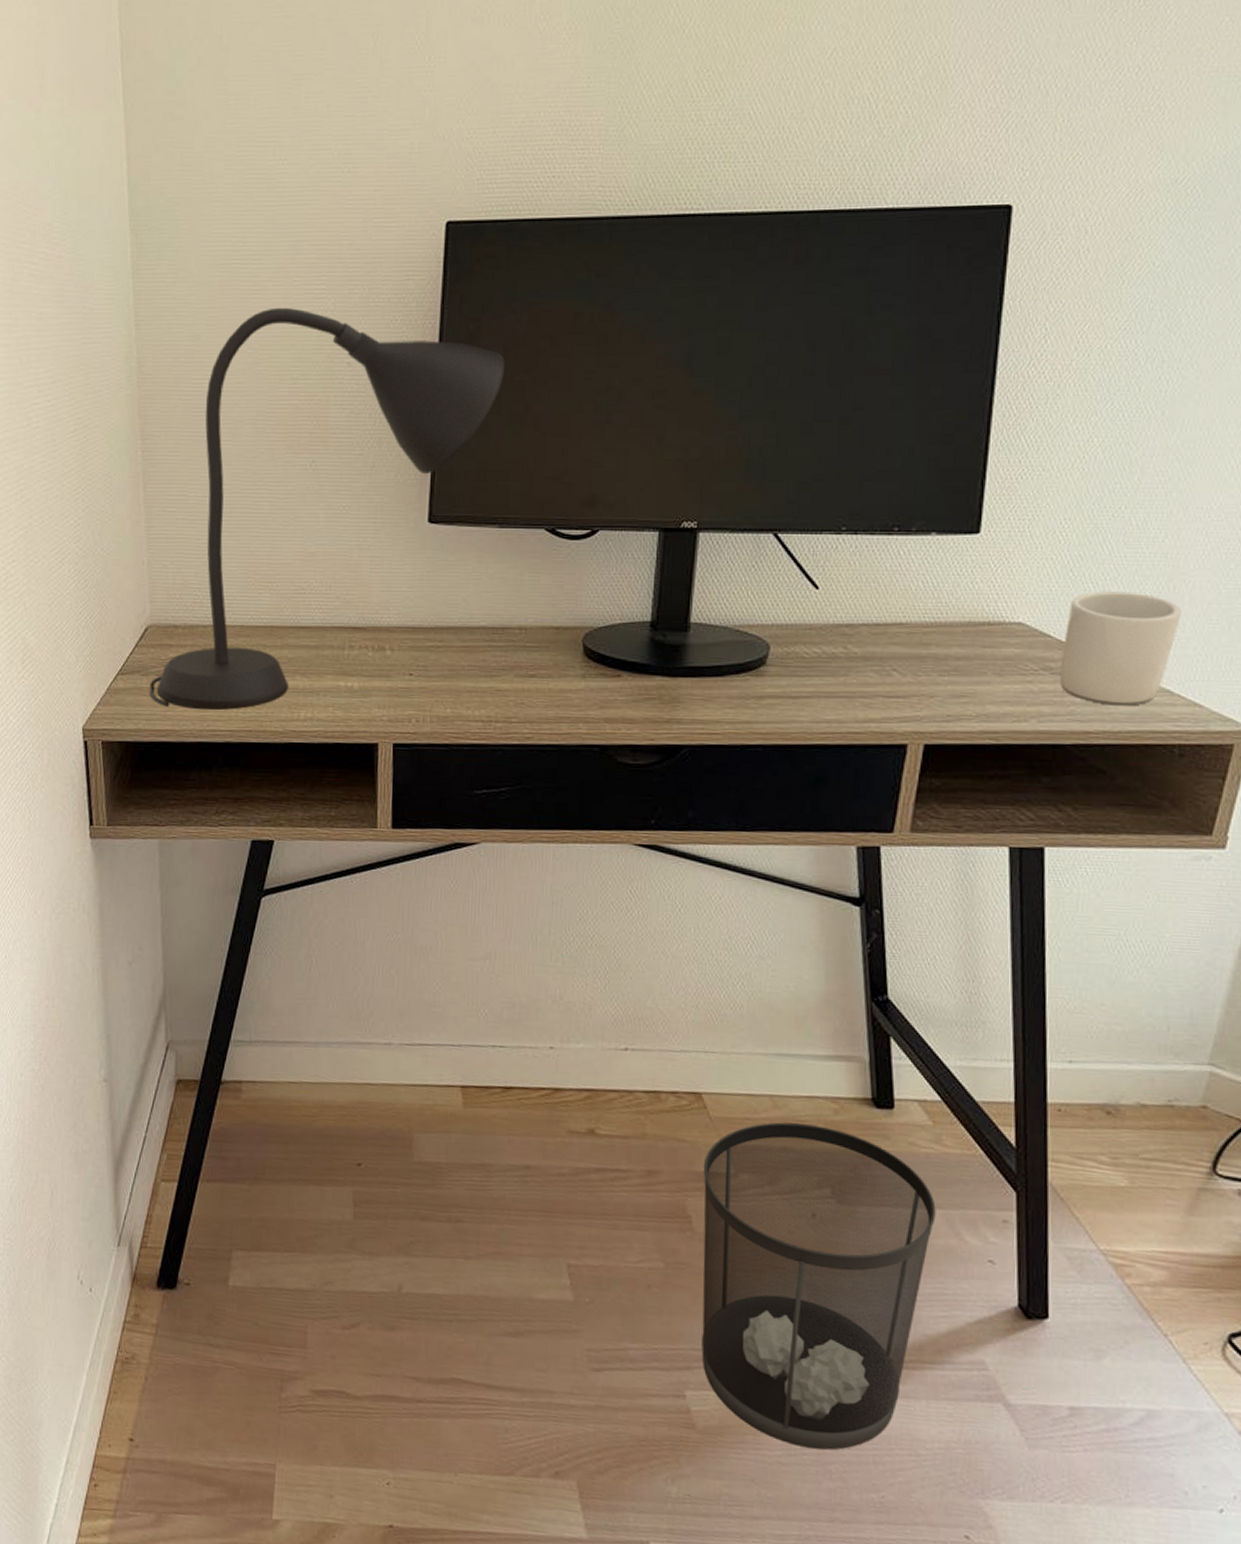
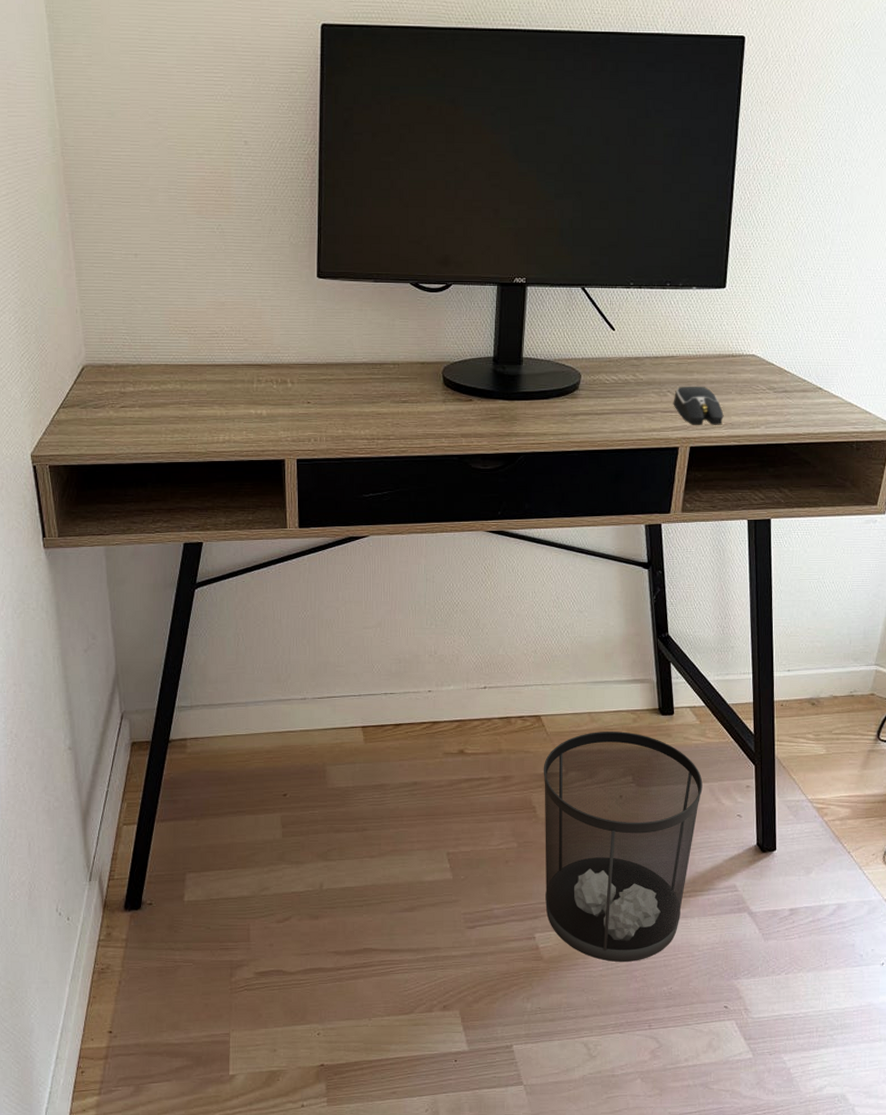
desk lamp: present [149,307,505,711] -> none [89,91,374,437]
computer mouse: none [900,663,975,717] -> present [673,386,724,425]
mug: present [1059,591,1181,706] -> none [779,331,858,414]

